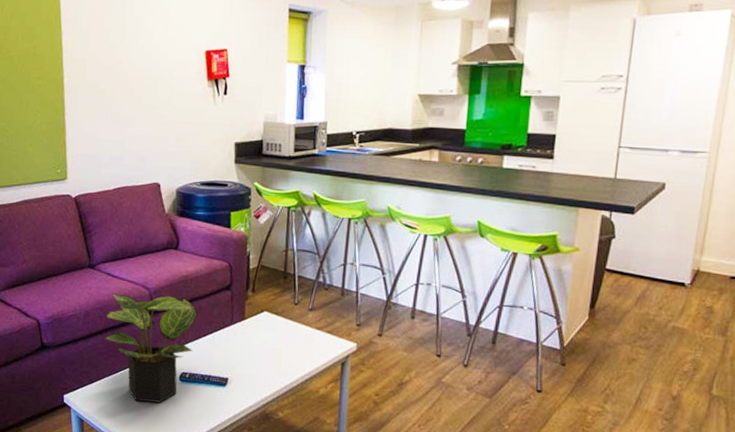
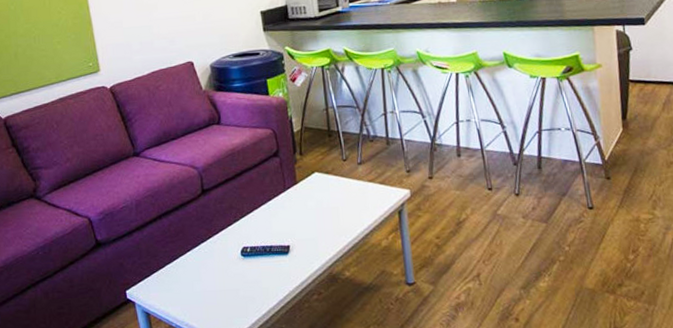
potted plant: present [103,294,198,403] -> none [158,171,250,285]

